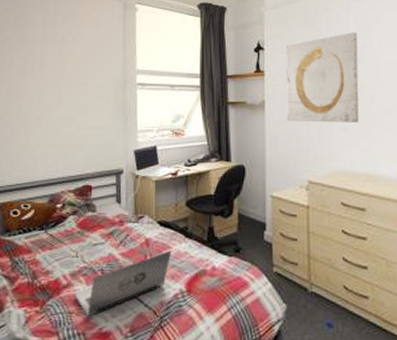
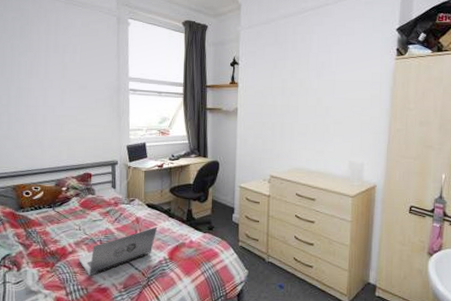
wall art: present [286,32,359,122] -> none [256,52,318,129]

